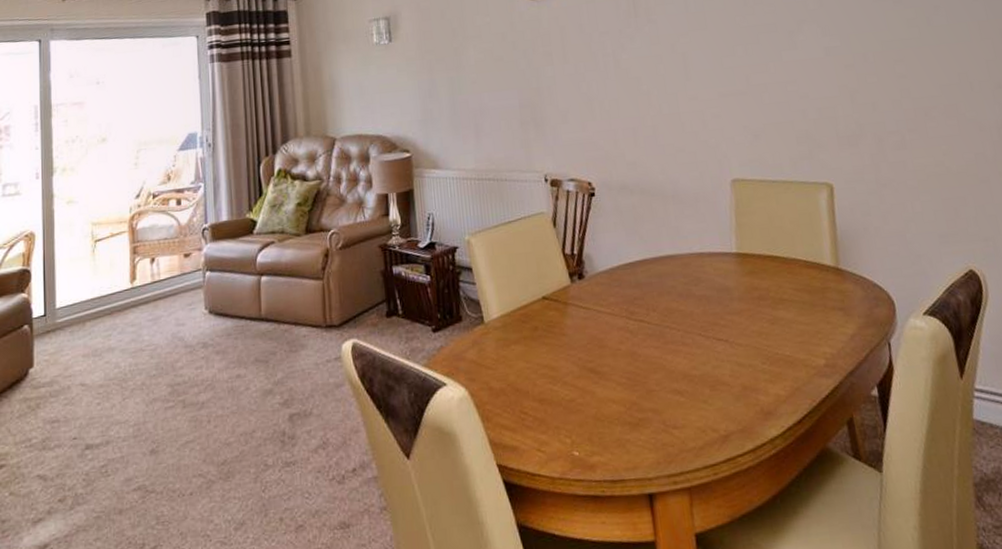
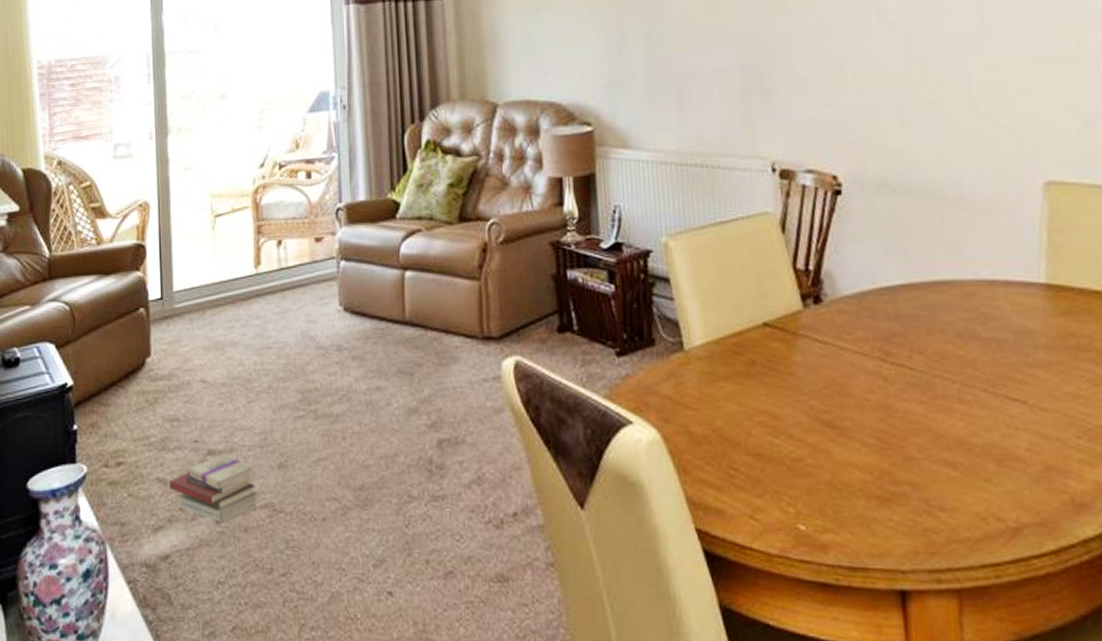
books: none [49,447,132,510] -> present [170,454,258,524]

